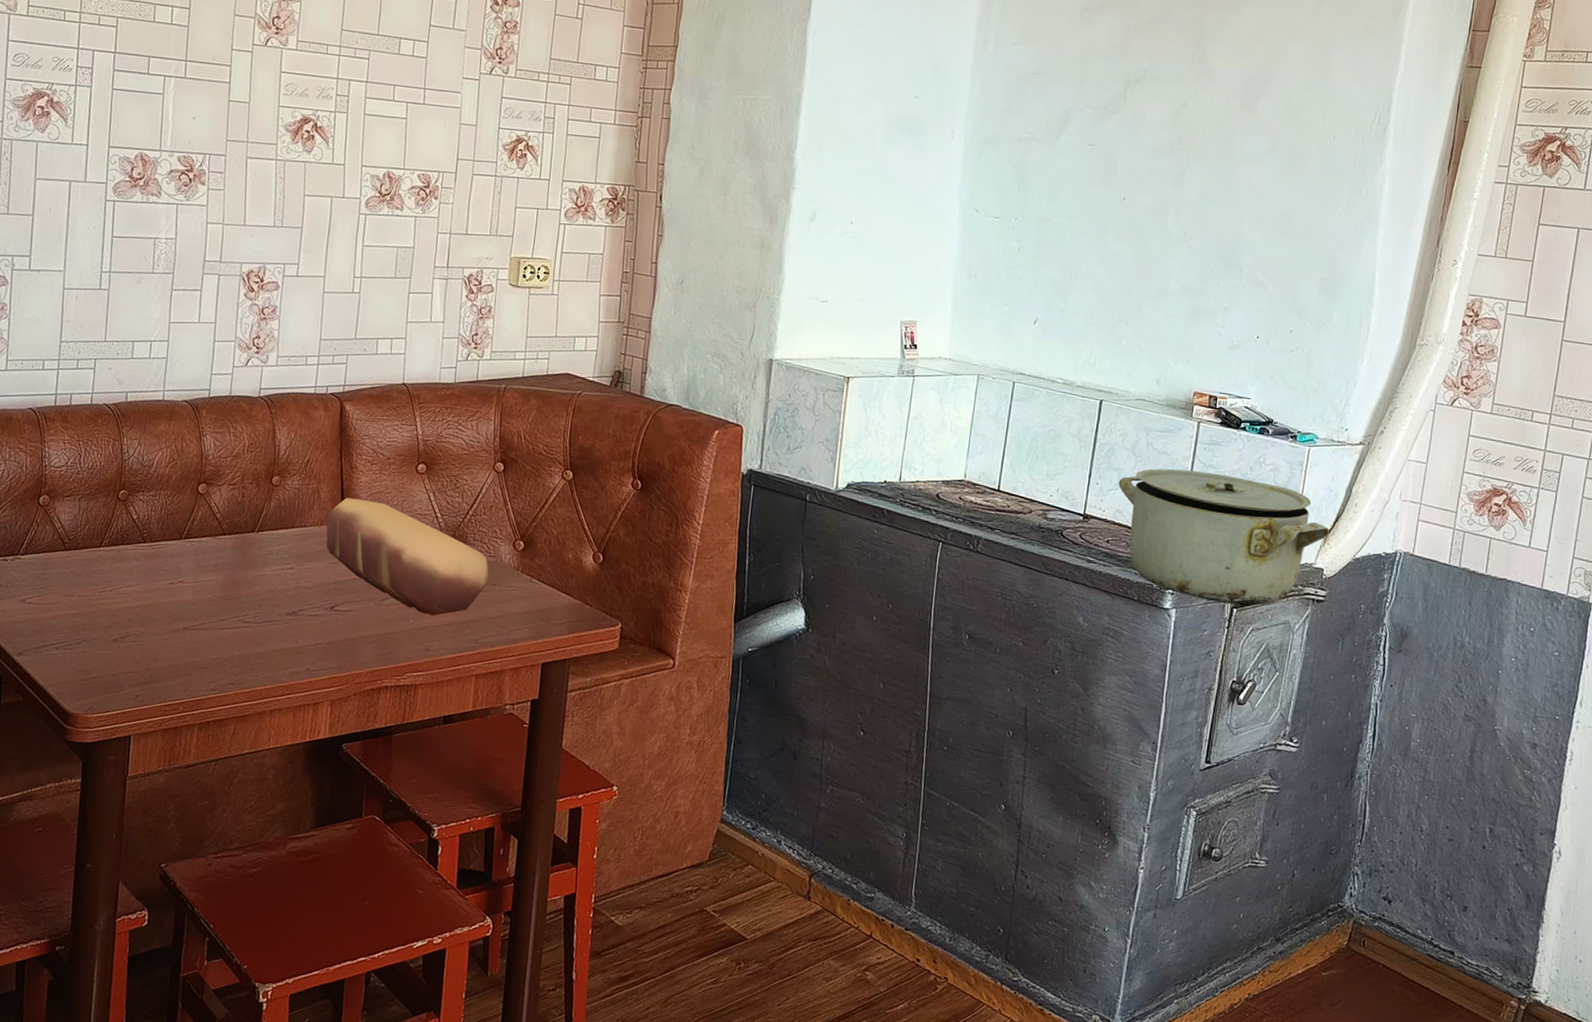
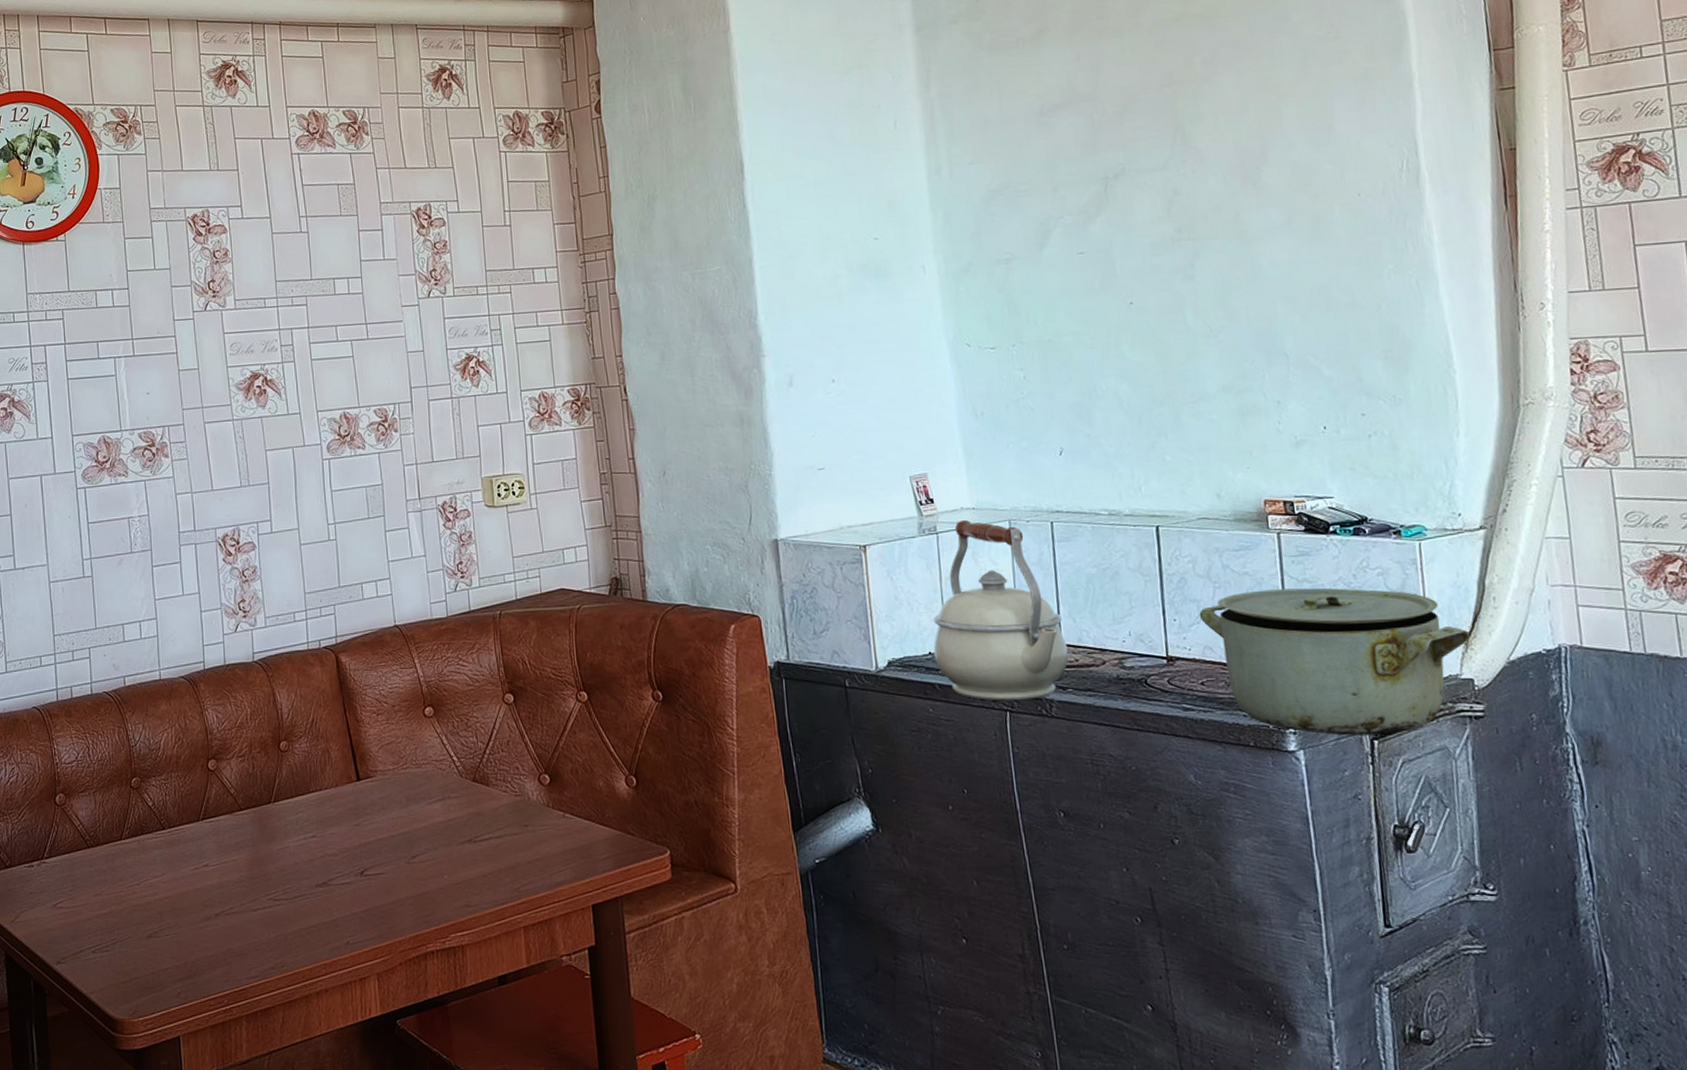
bread loaf: present [326,497,490,616] -> none [340,753,521,867]
kettle: none [888,367,1005,535] -> present [933,519,1069,702]

